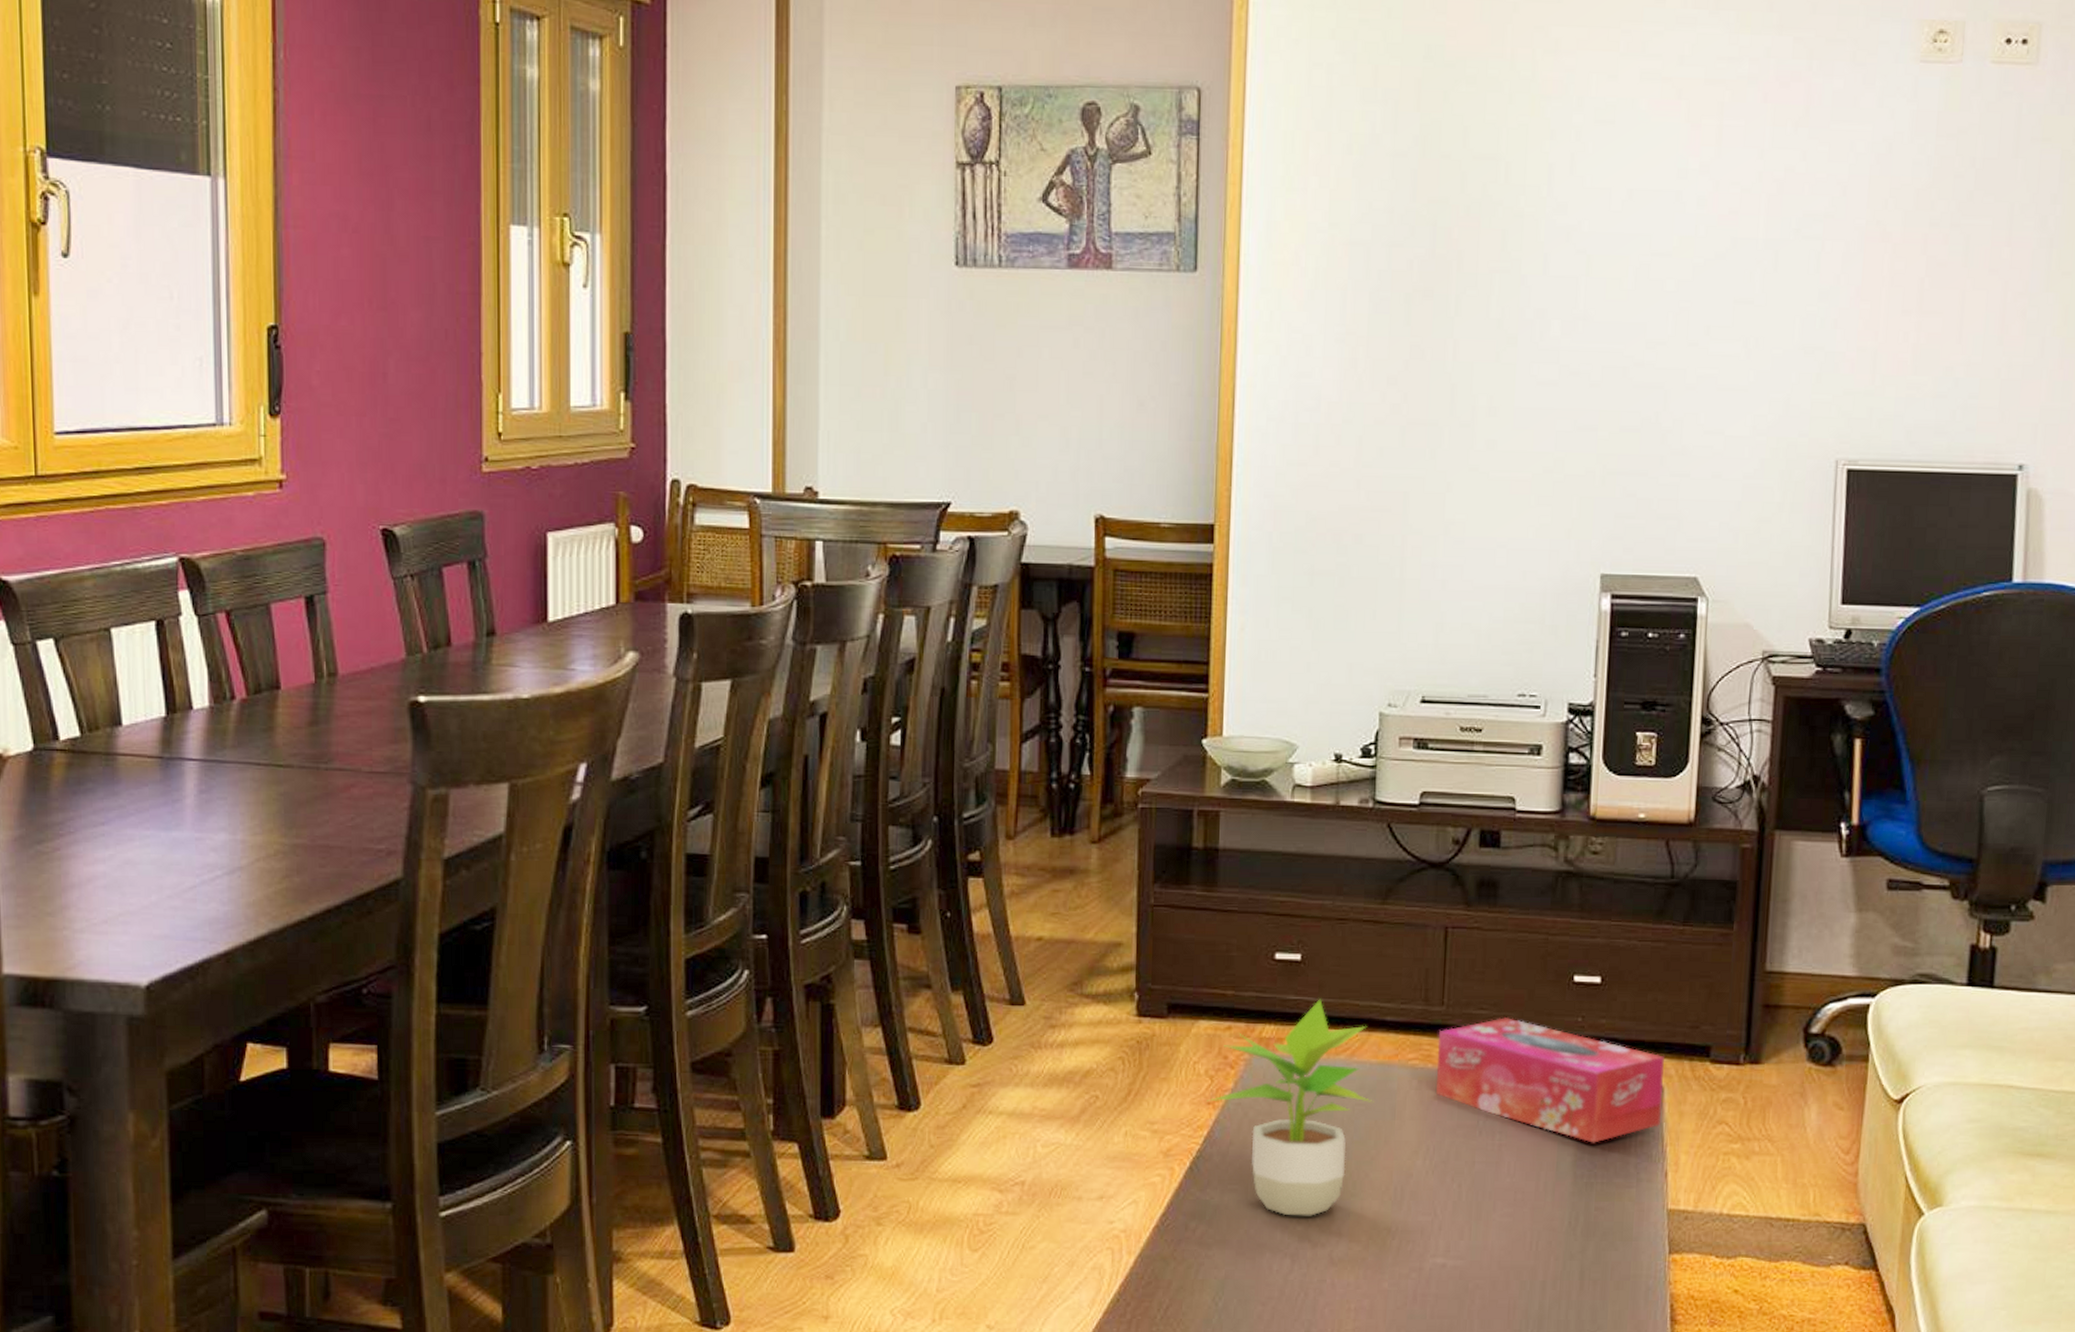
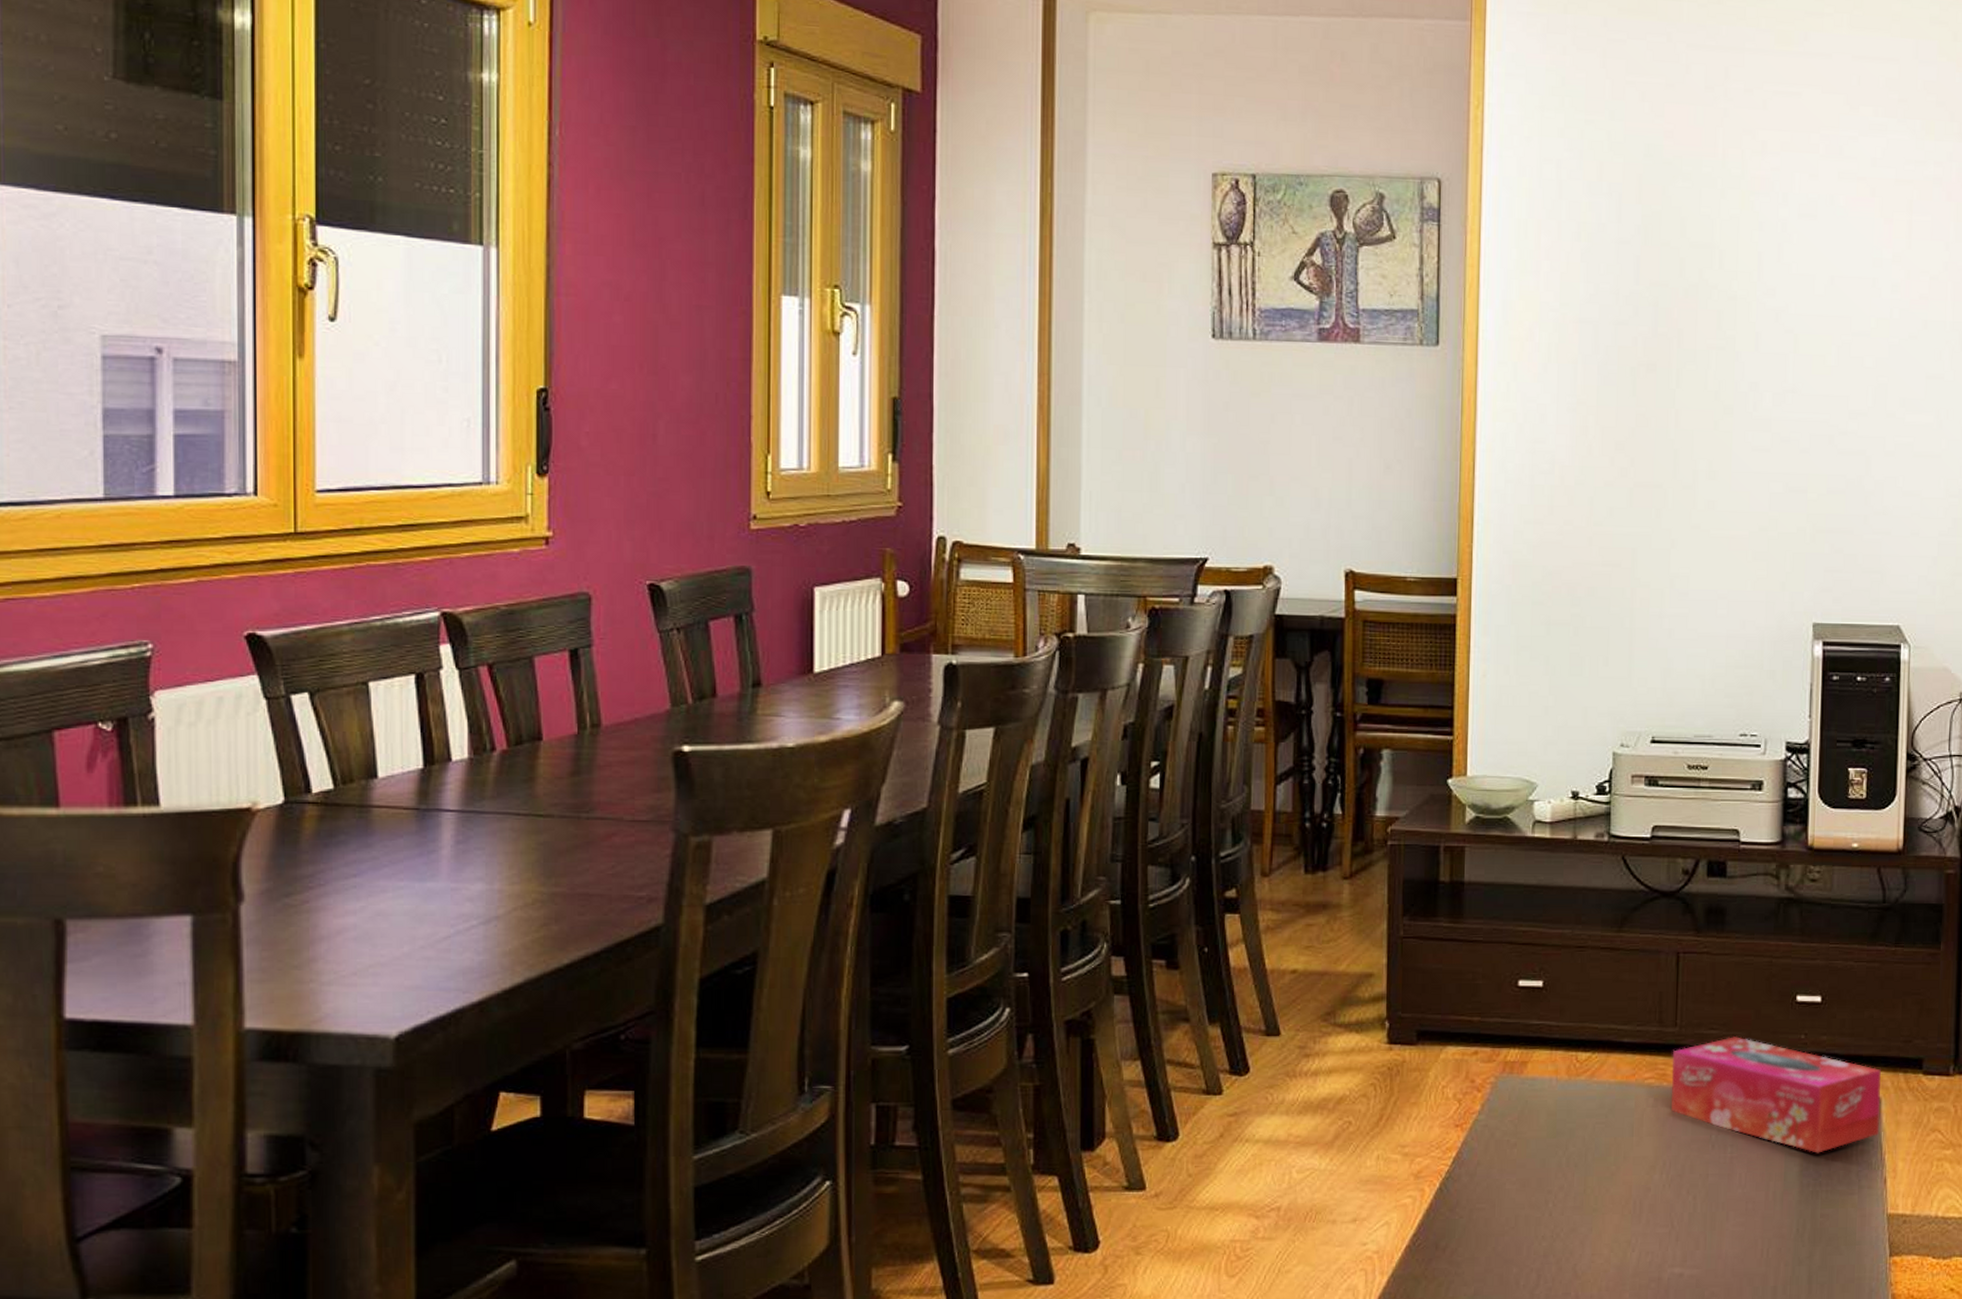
potted plant: present [1206,999,1374,1216] -> none [1455,1023,1614,1232]

